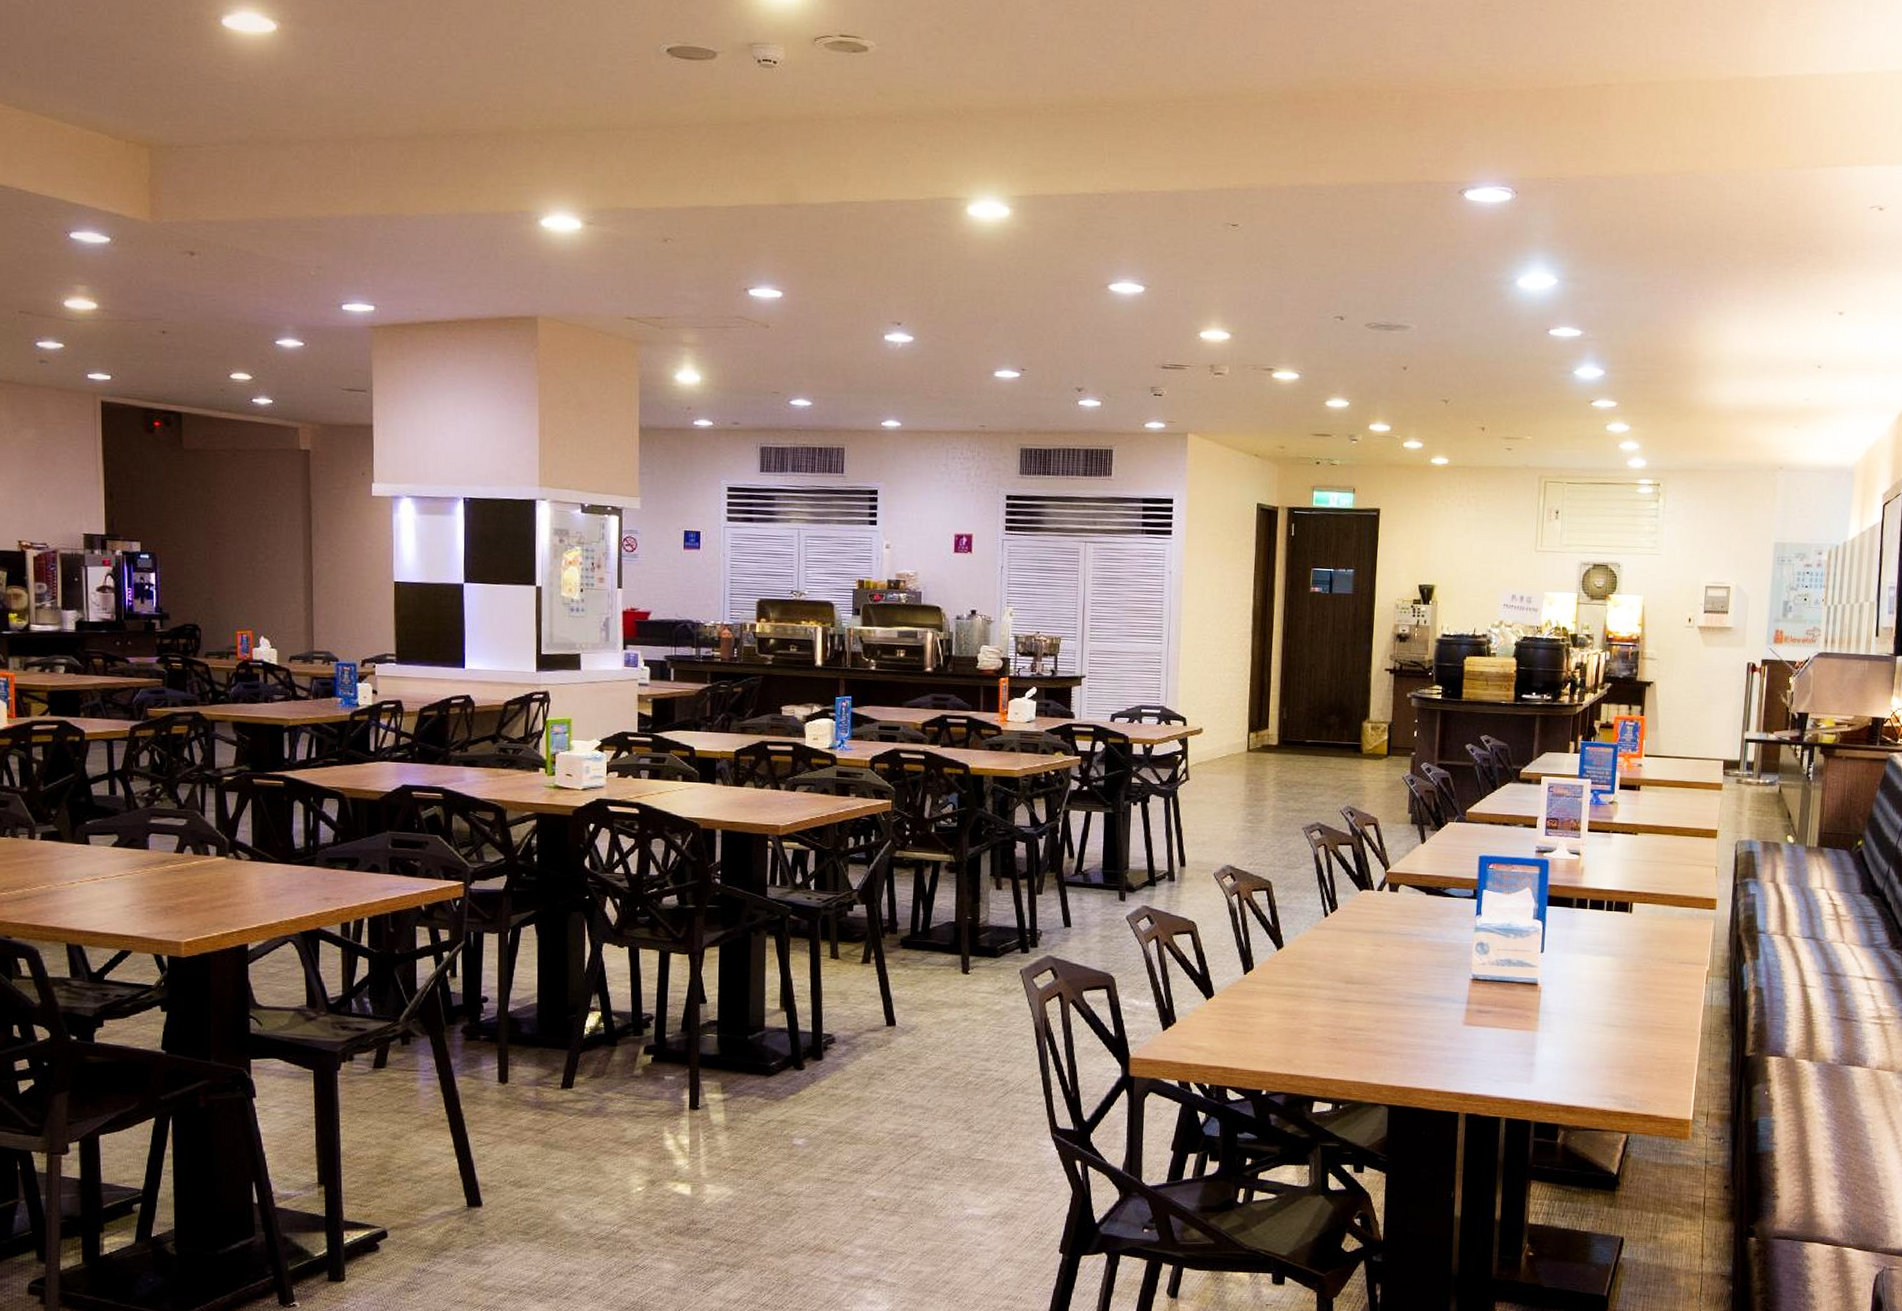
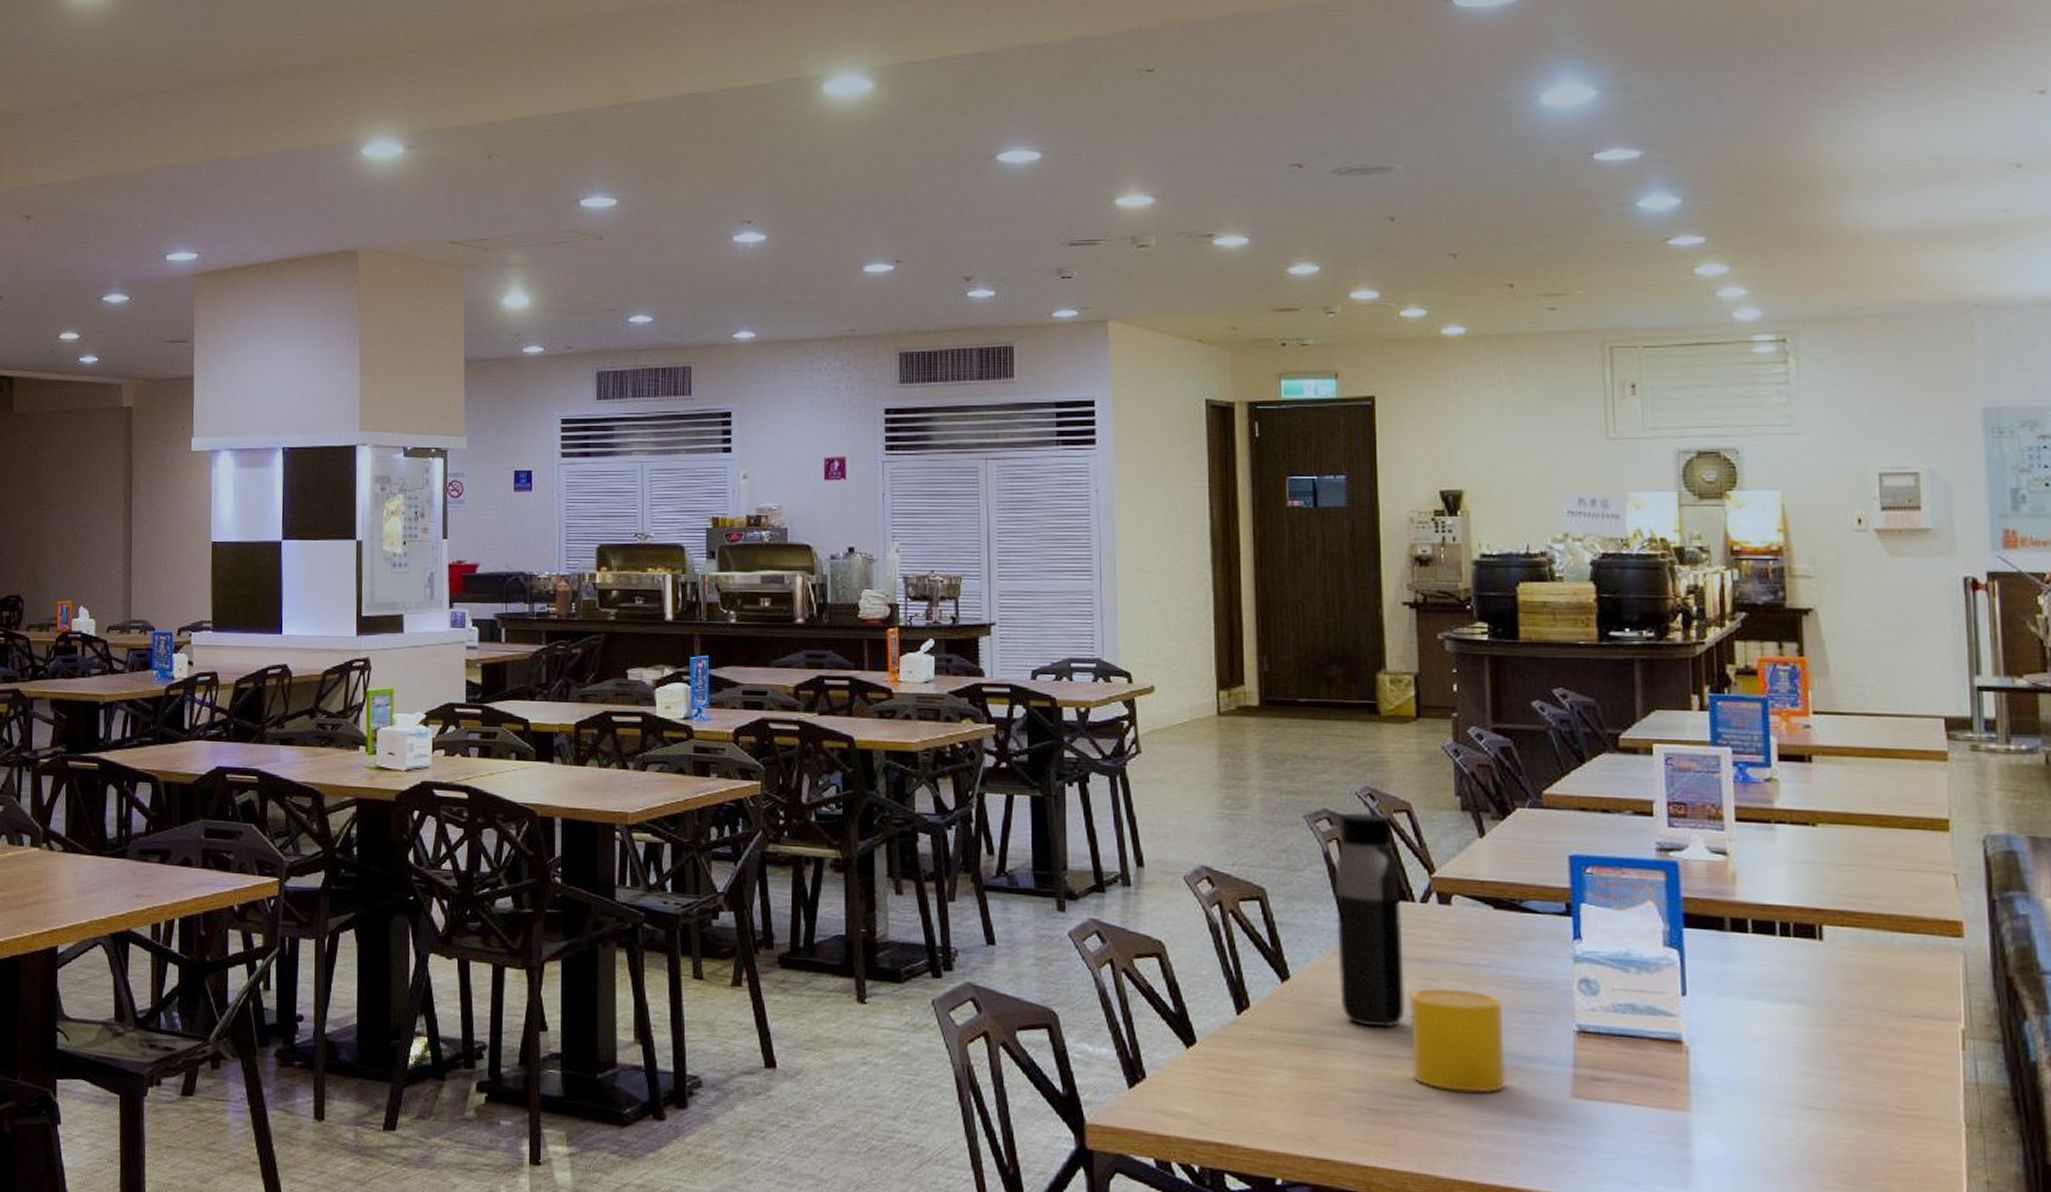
water bottle: none [1317,825,1365,981] -> present [1334,812,1405,1028]
cup: none [1361,951,1426,1024] -> present [1408,987,1507,1094]

